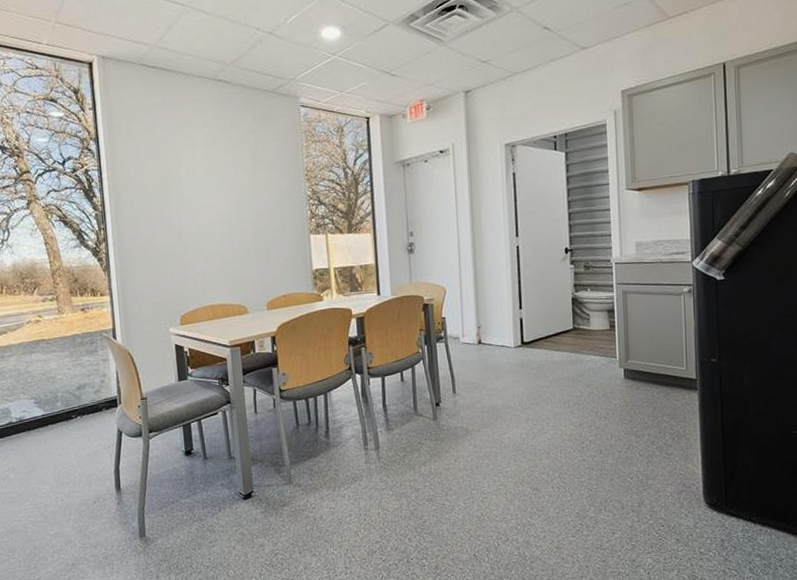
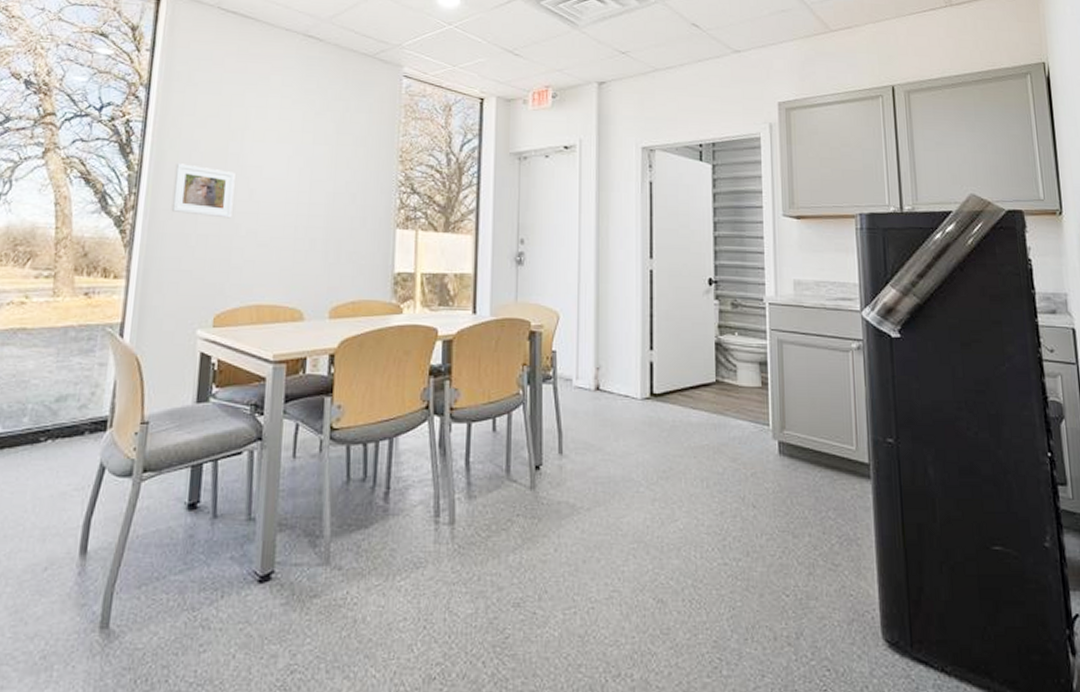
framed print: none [130,200,181,241] -> present [171,163,235,219]

